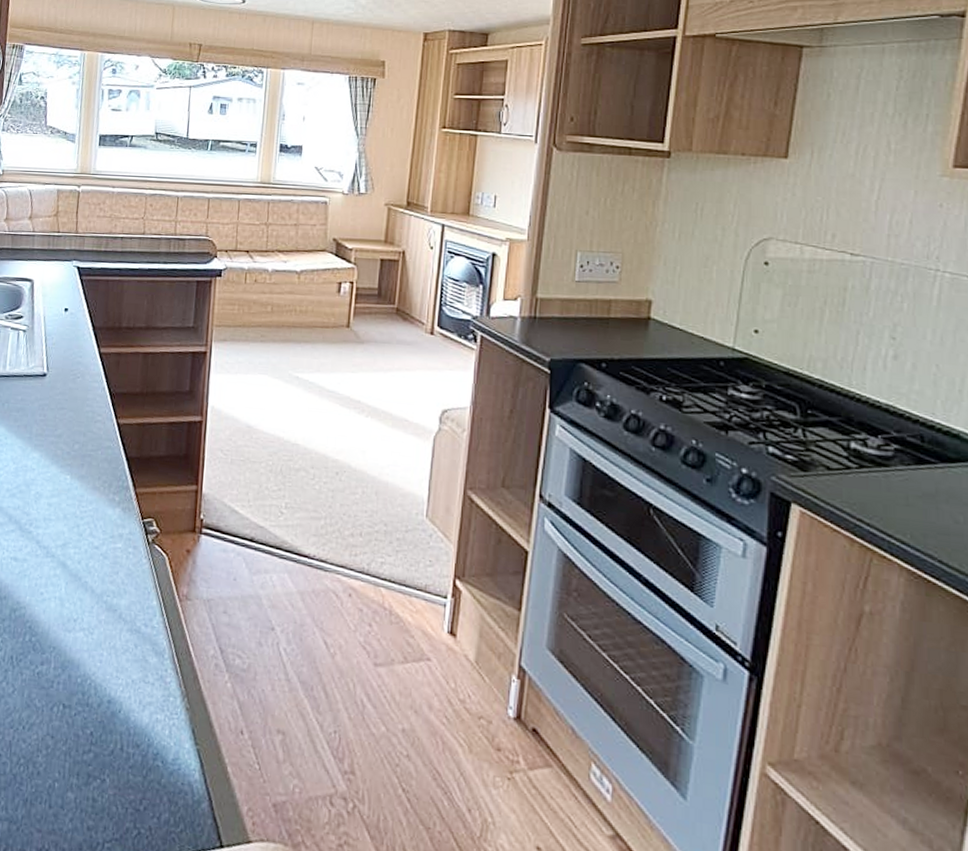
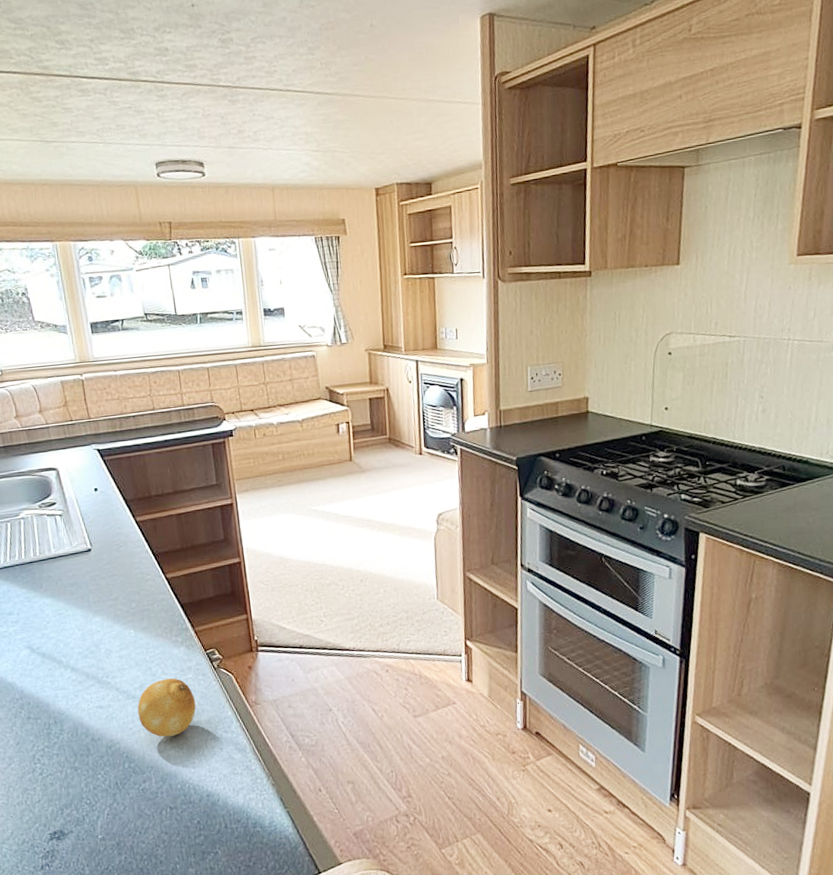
fruit: none [53,542,120,615] -> present [137,678,196,737]

